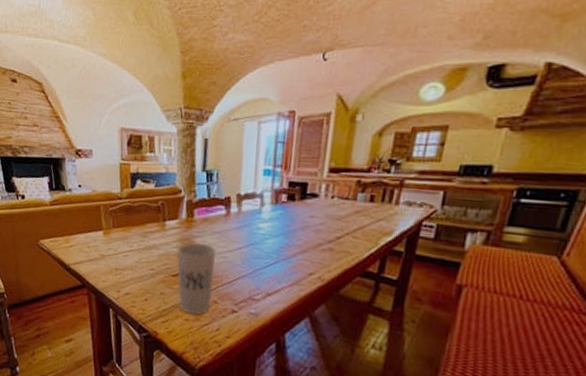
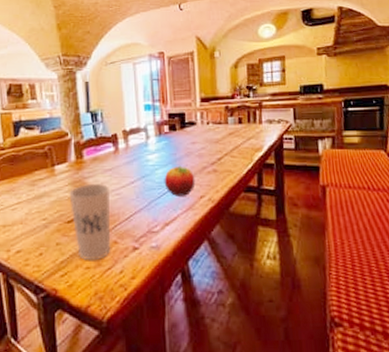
fruit: none [272,238,307,270] -> present [164,165,196,196]

